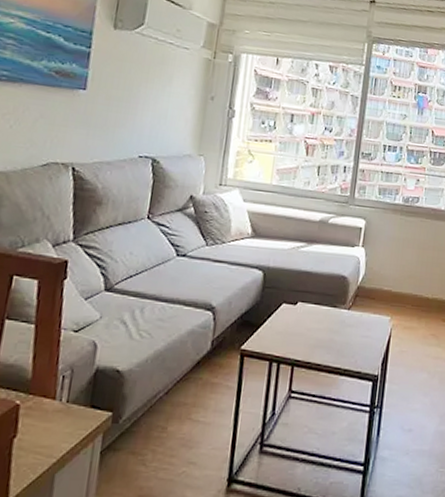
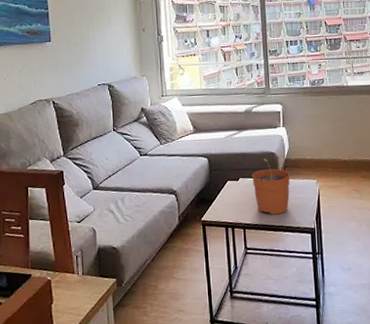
plant pot: none [313,282,361,354] -> present [251,158,291,215]

